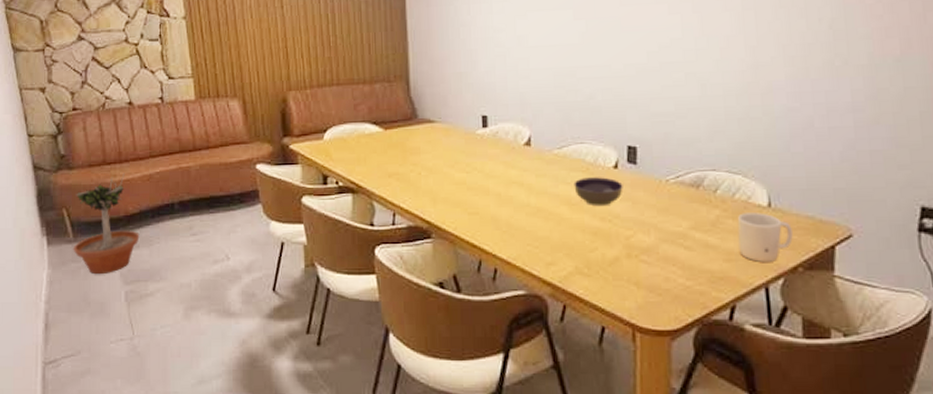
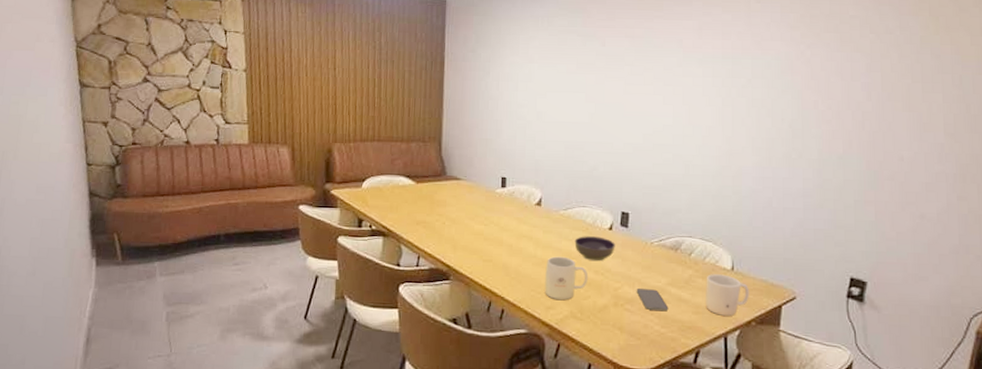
potted tree: present [73,173,140,274] -> none [120,204,185,295]
mug: none [541,203,594,255] -> present [545,256,589,301]
smartphone: none [652,235,694,260] -> present [636,289,669,311]

